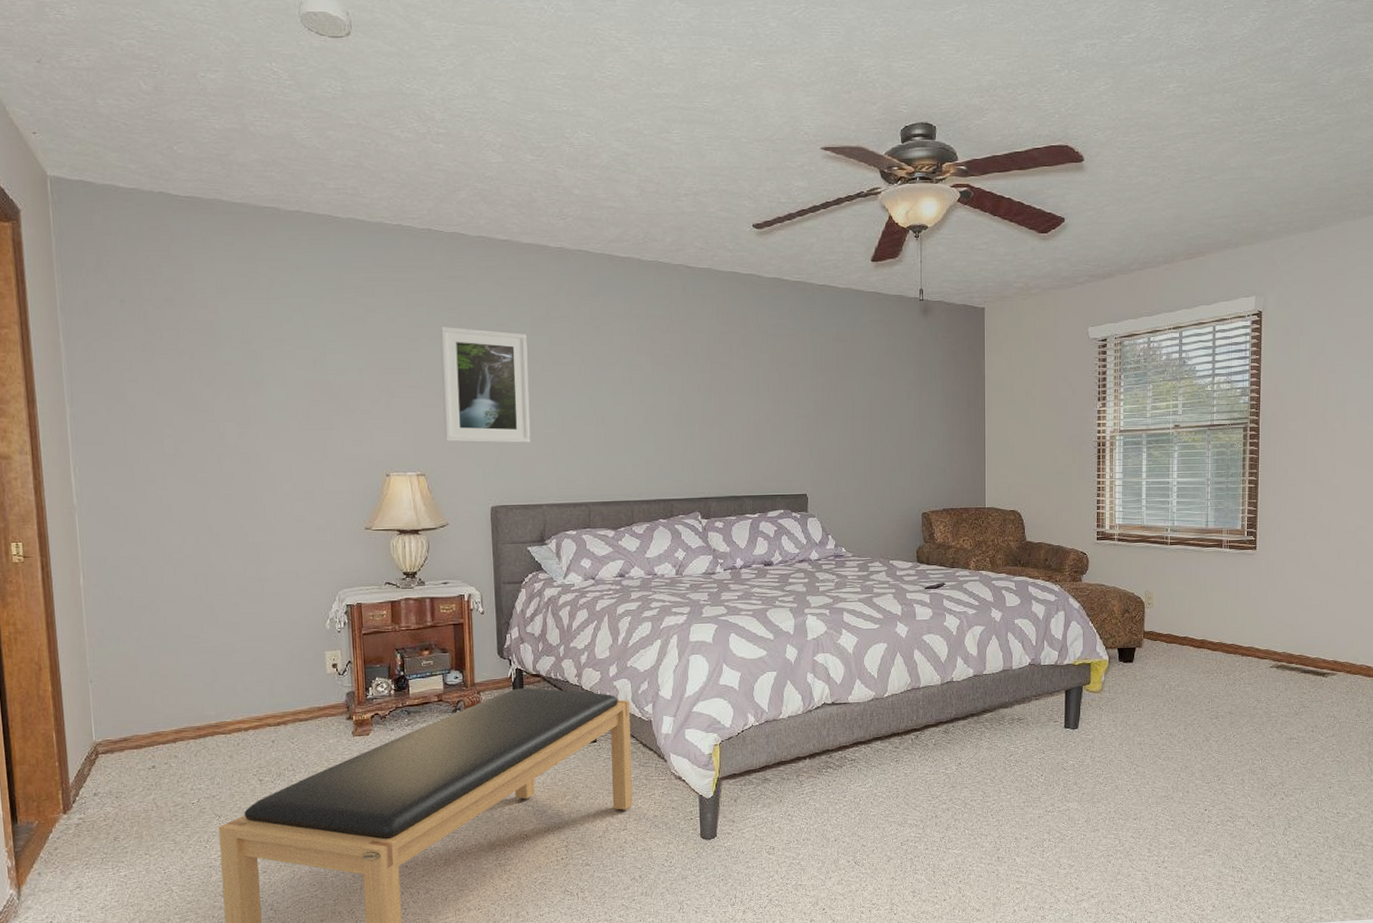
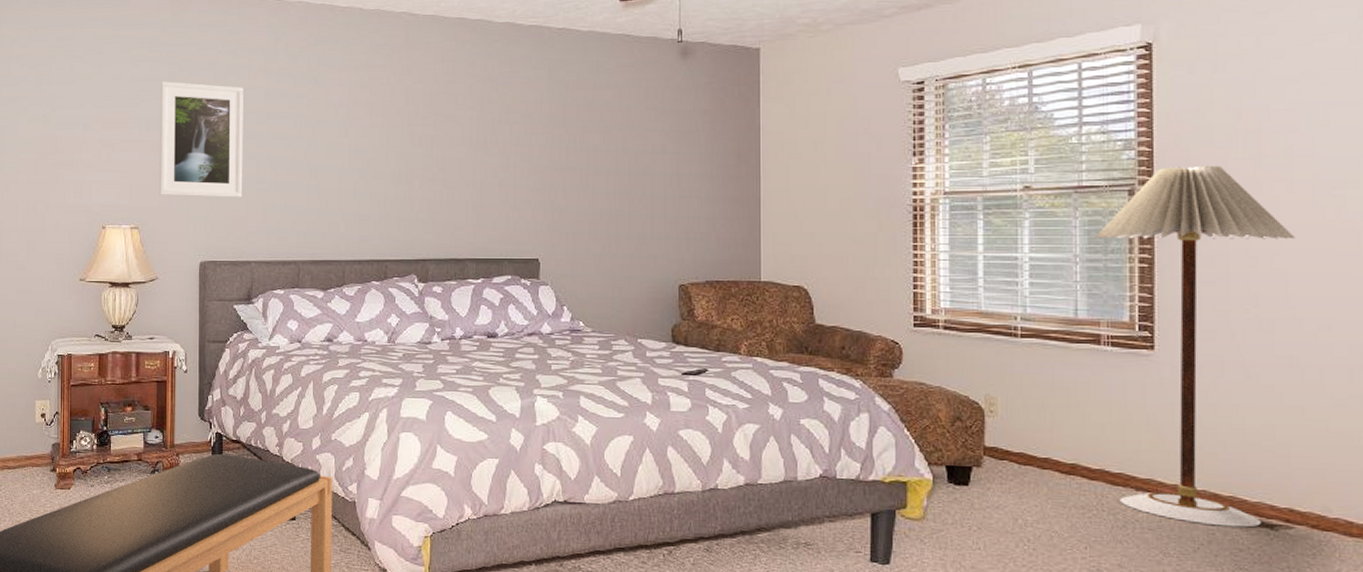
floor lamp: none [1220,408,1346,678] -> present [1094,166,1296,528]

